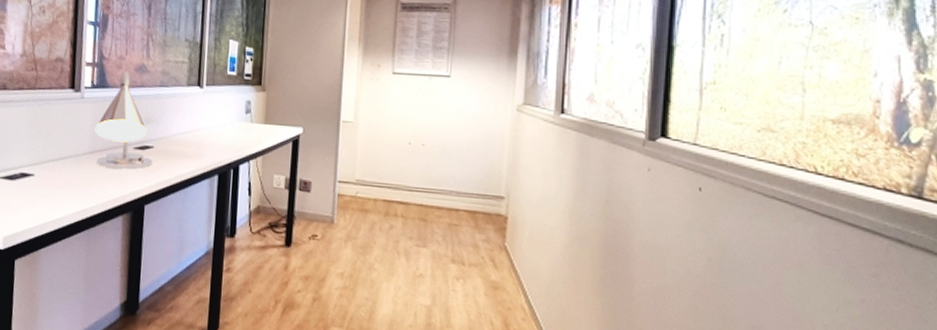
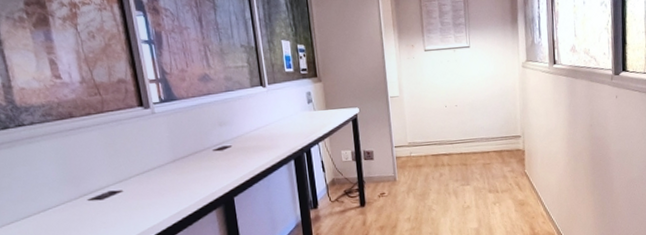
table lamp: present [94,70,153,169] -> none [171,81,233,172]

